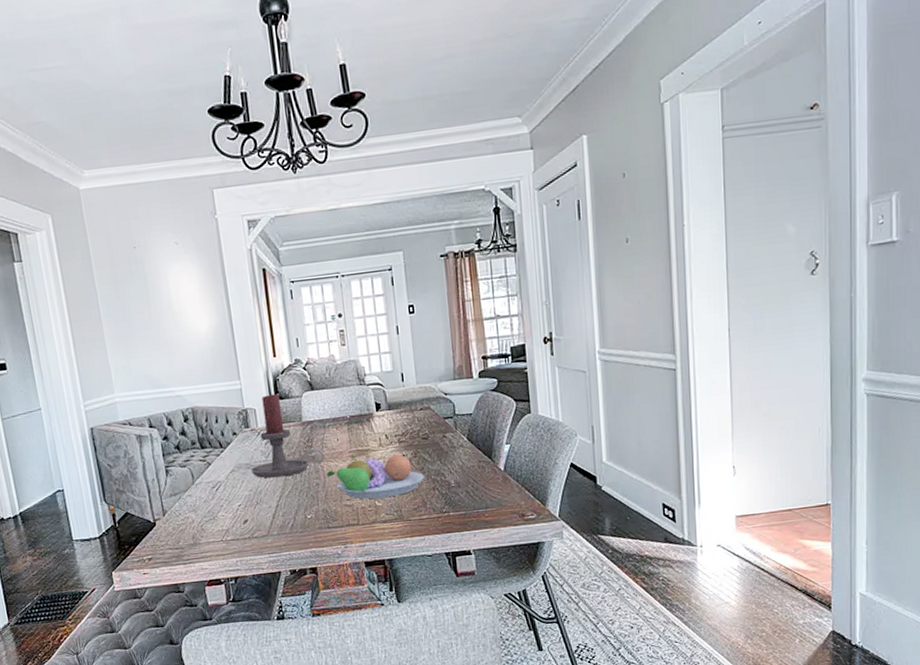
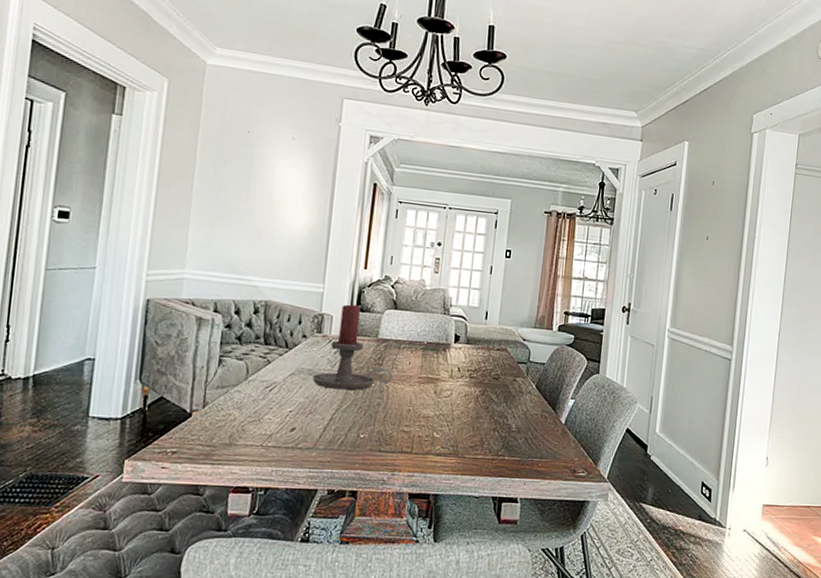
fruit bowl: present [326,453,424,499] -> none [390,381,488,431]

